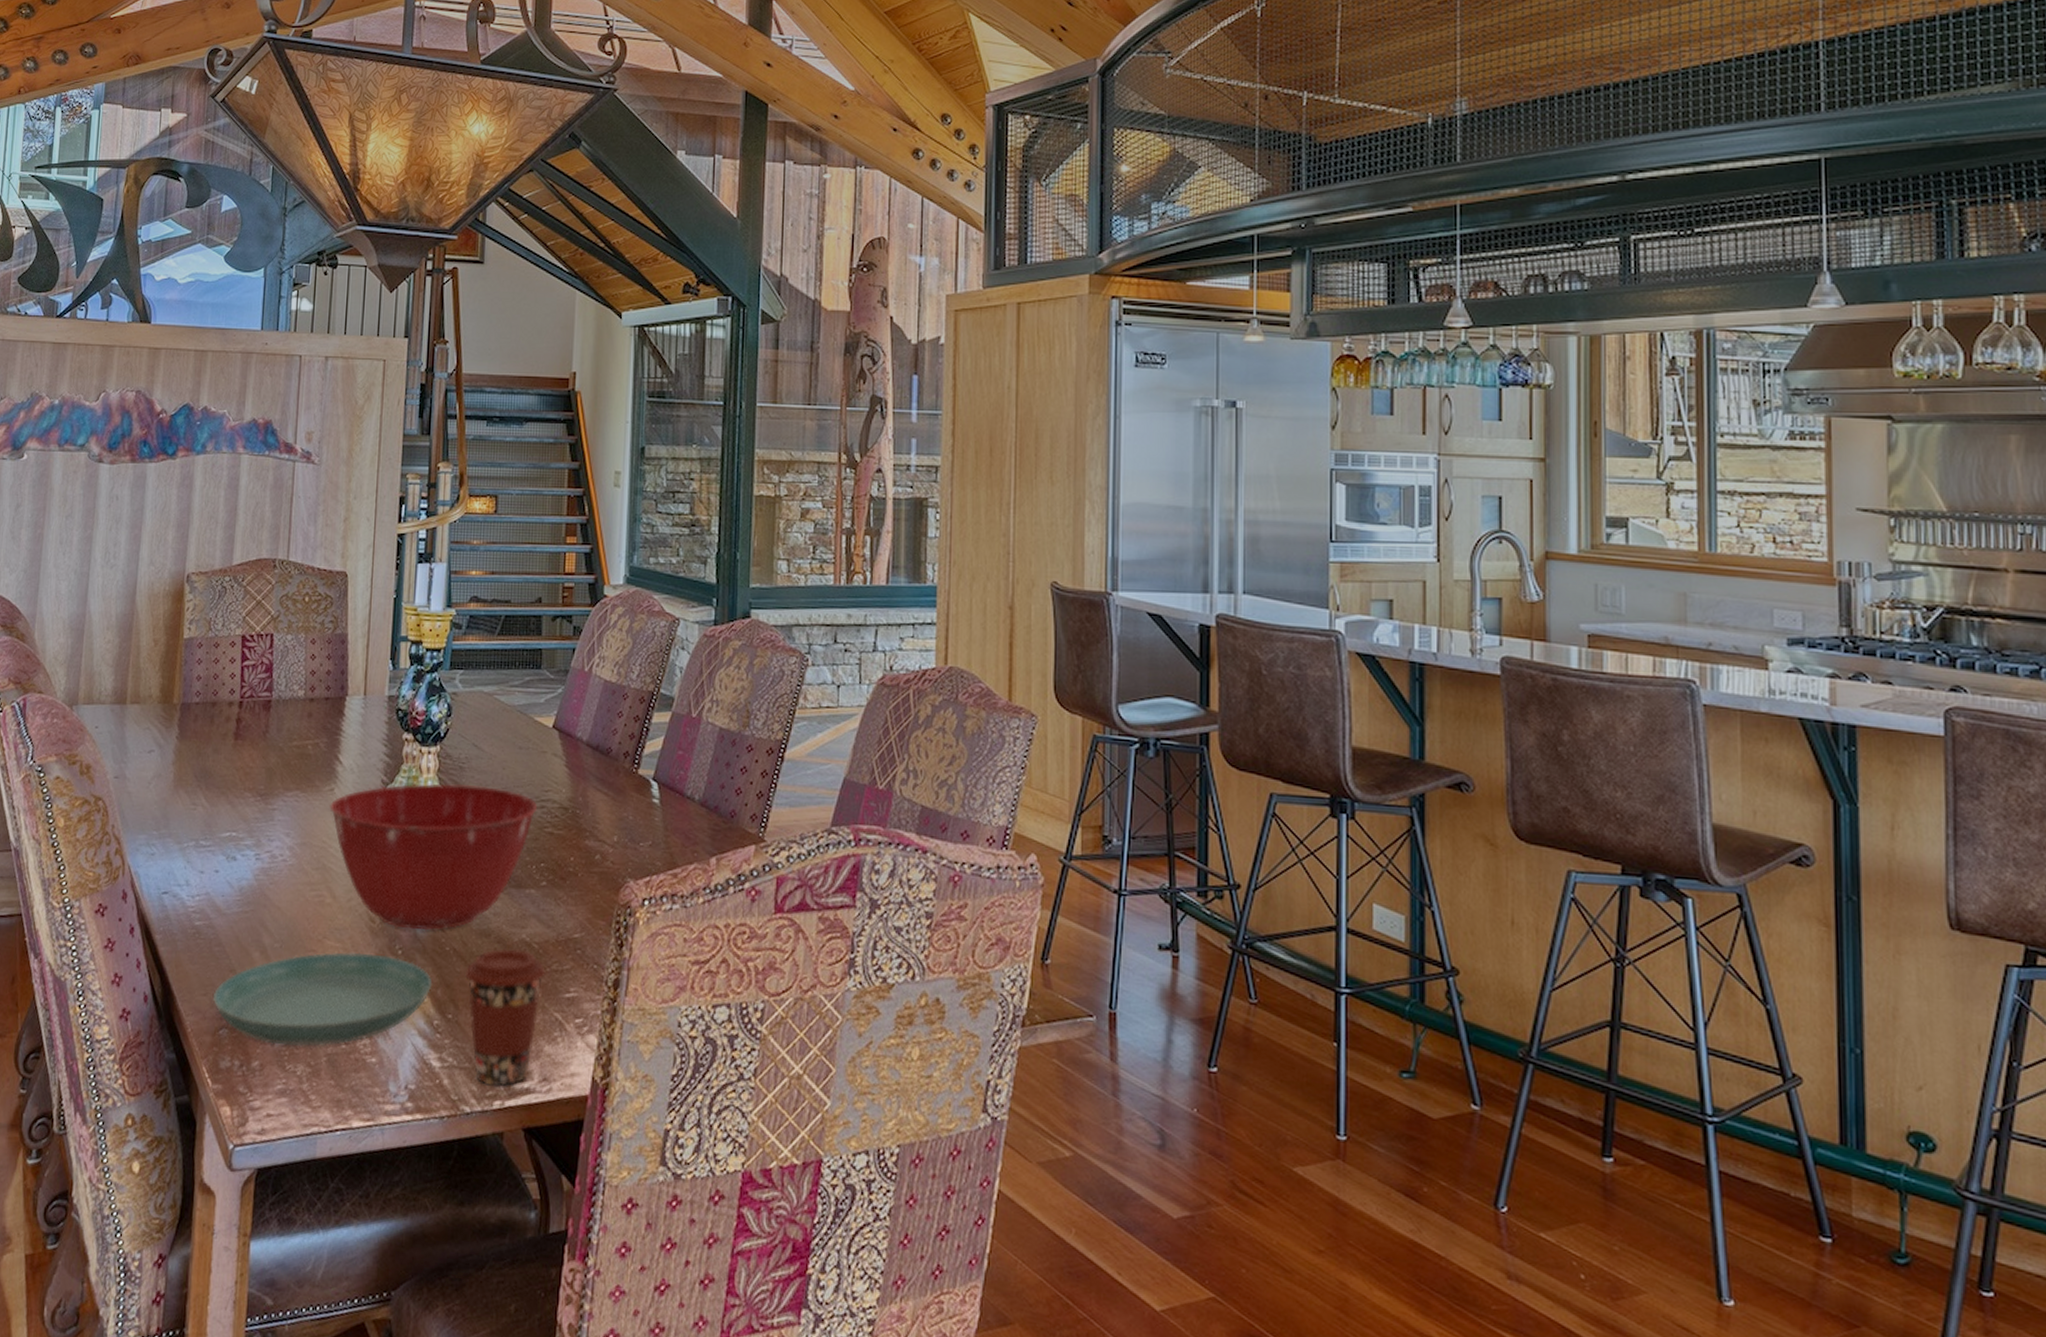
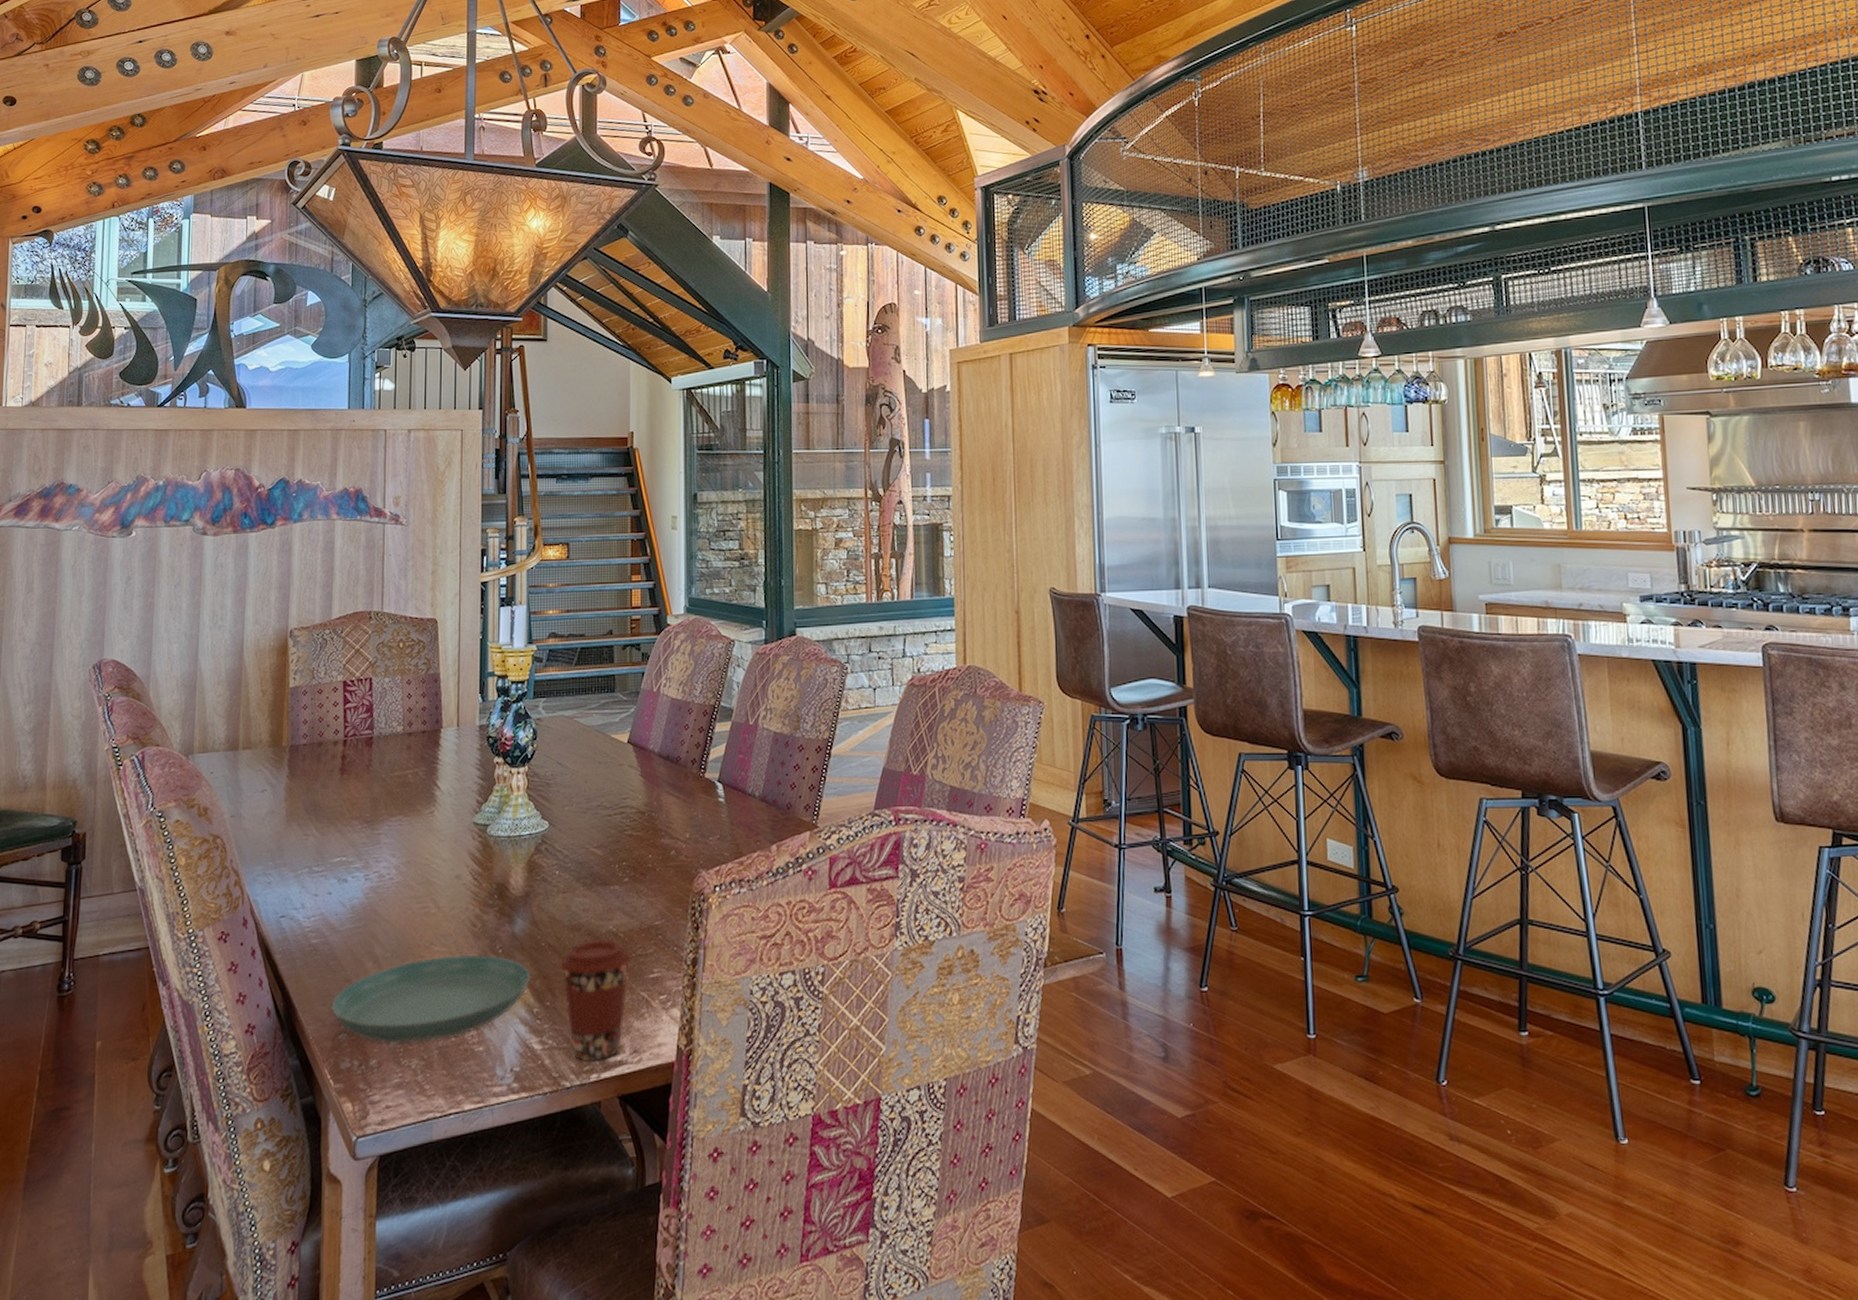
mixing bowl: present [330,783,538,931] -> none [430,799,618,930]

